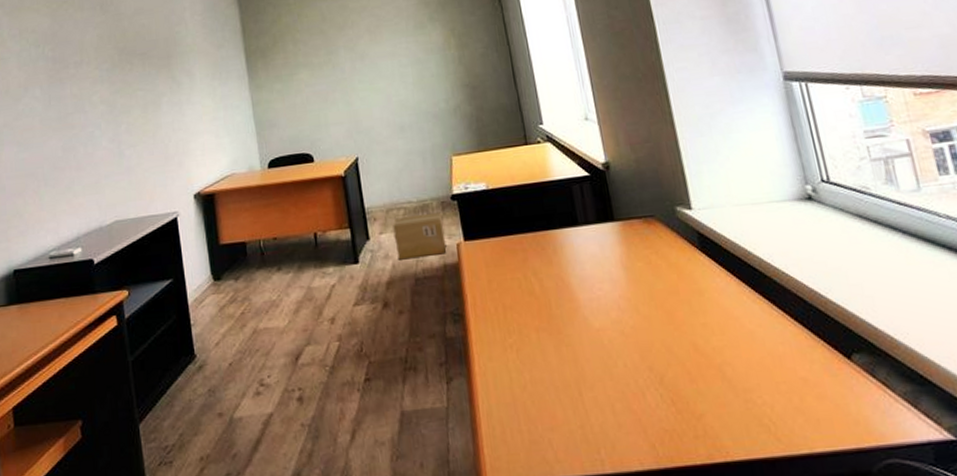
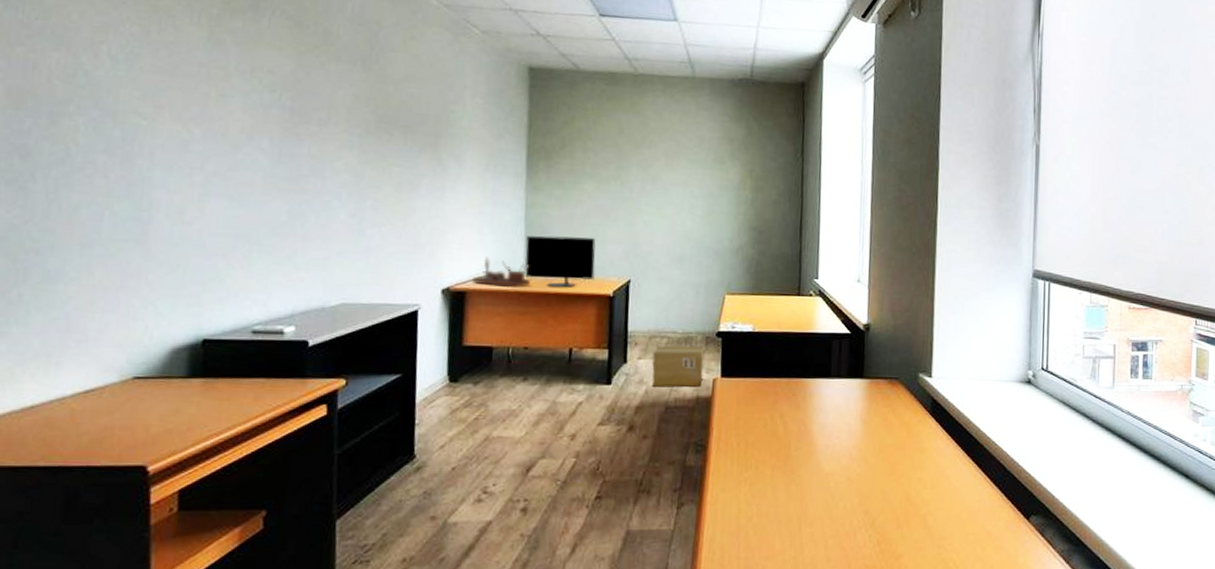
desk organizer: none [218,158,268,185] -> present [472,257,530,289]
monitor: none [257,123,325,177] -> present [525,235,596,288]

